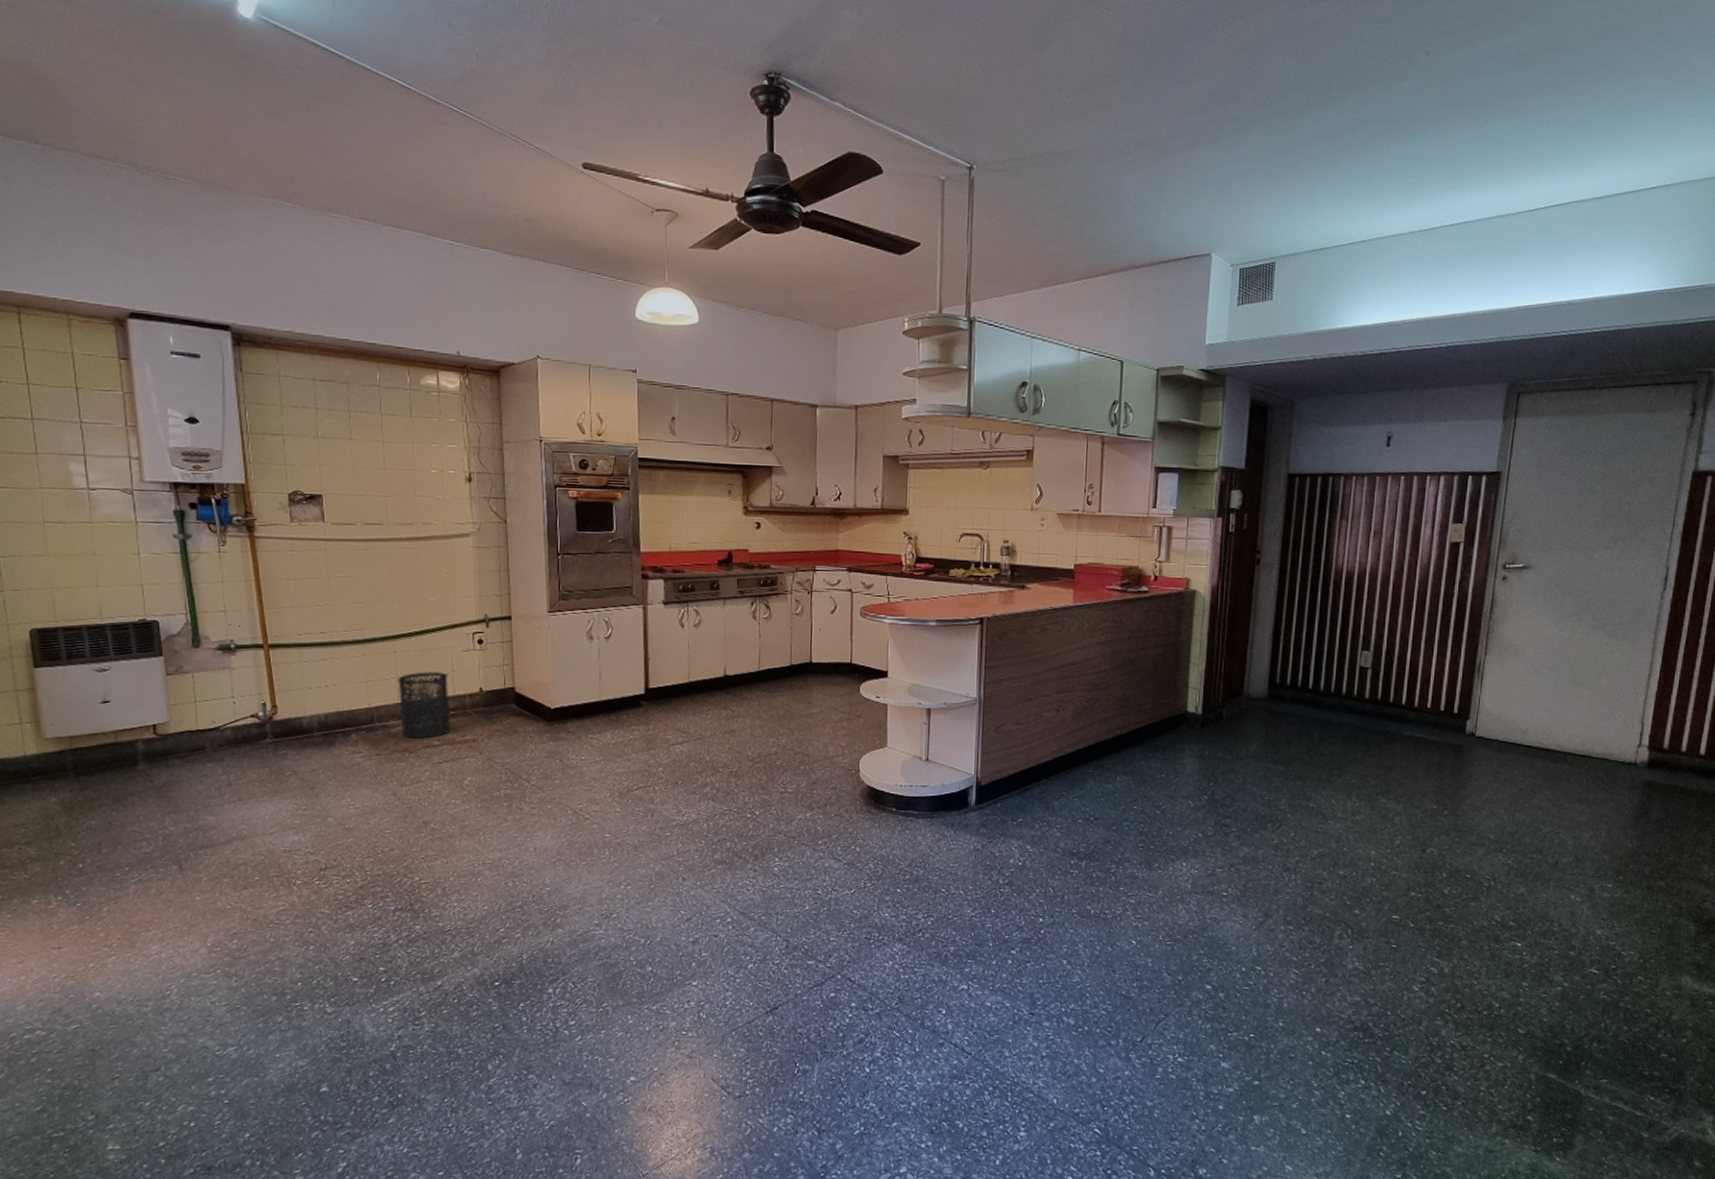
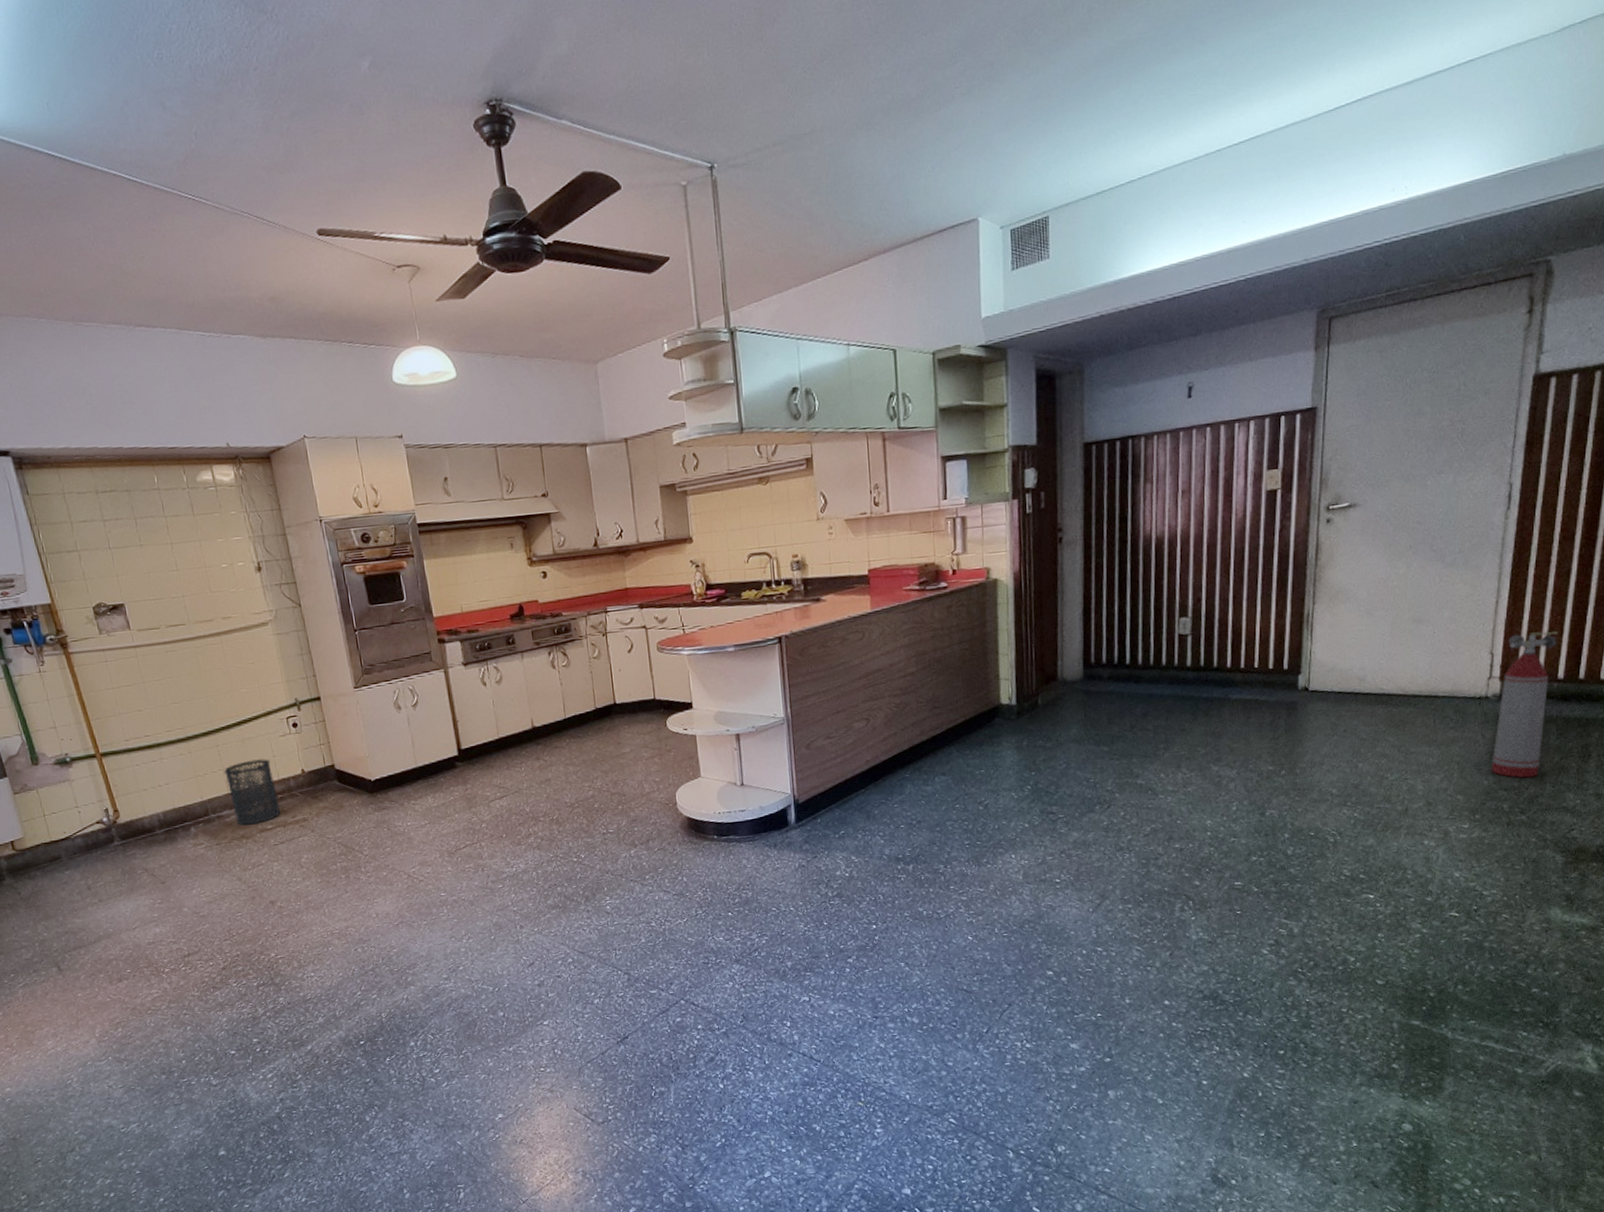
fire extinguisher: none [1635,707,1703,846] -> present [1491,631,1559,778]

